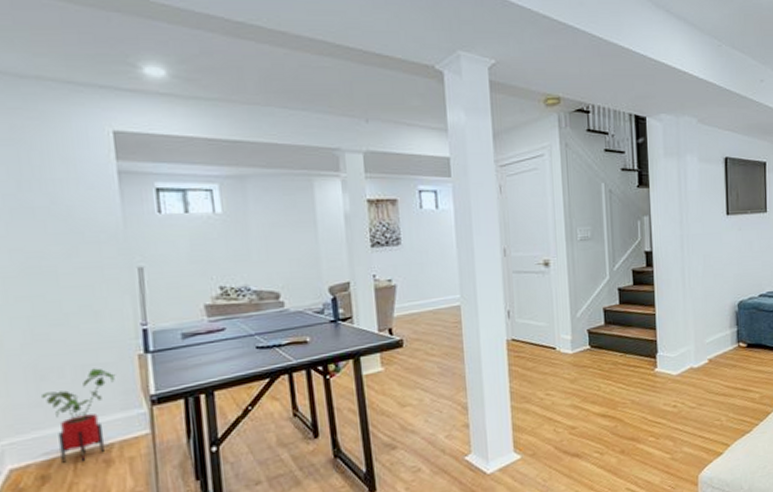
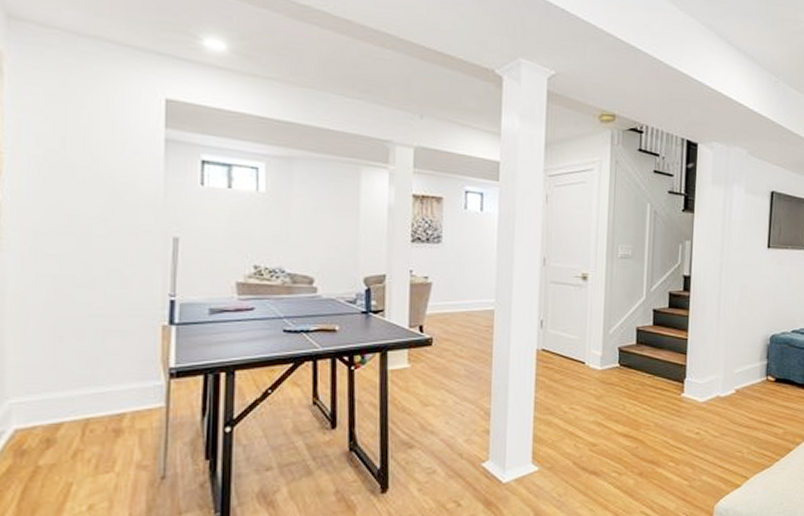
house plant: present [42,368,116,463] -> none [58,334,137,429]

